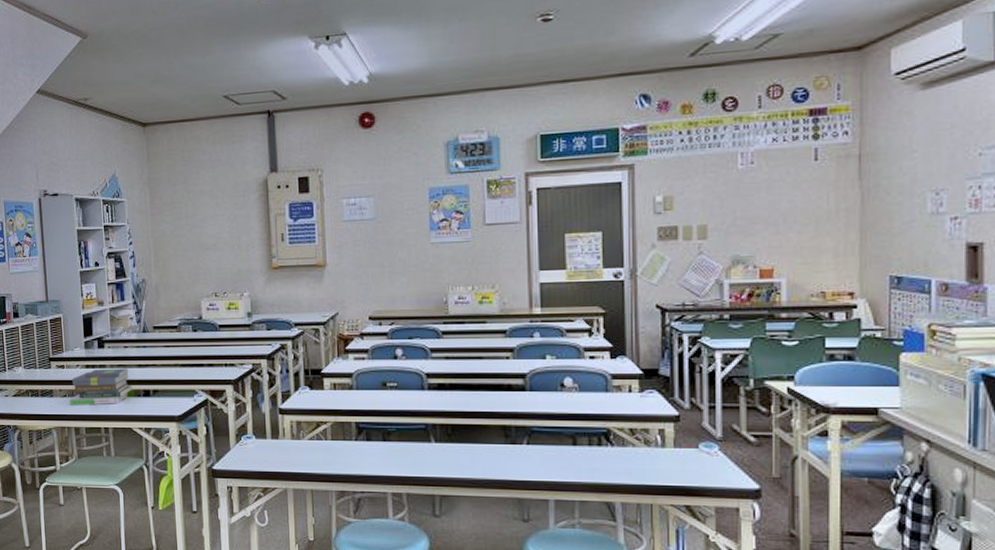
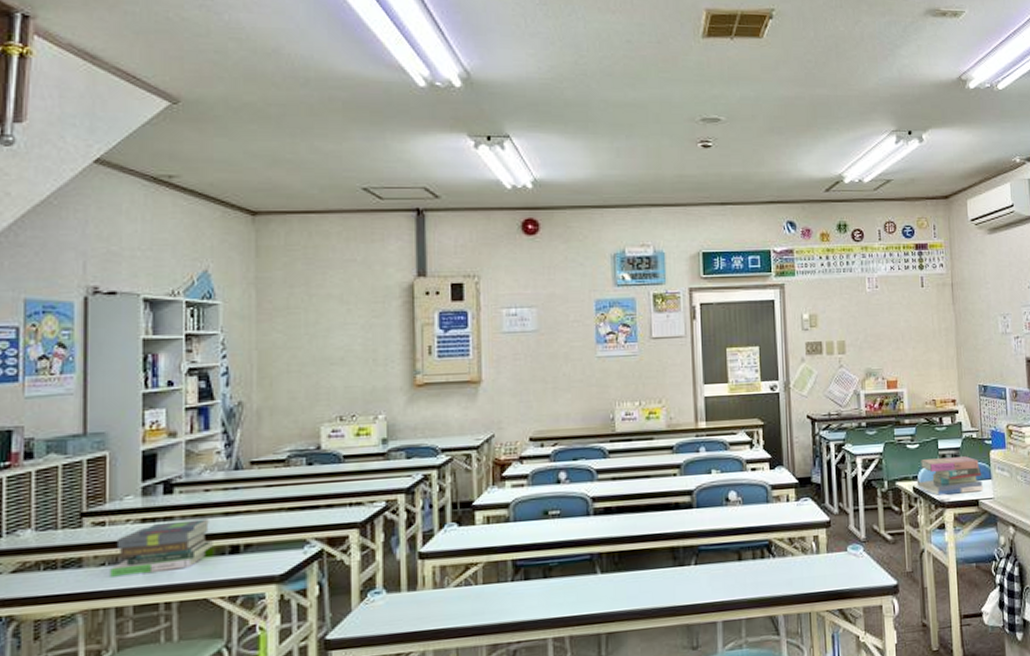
books: none [794,358,887,399] -> present [918,456,984,495]

